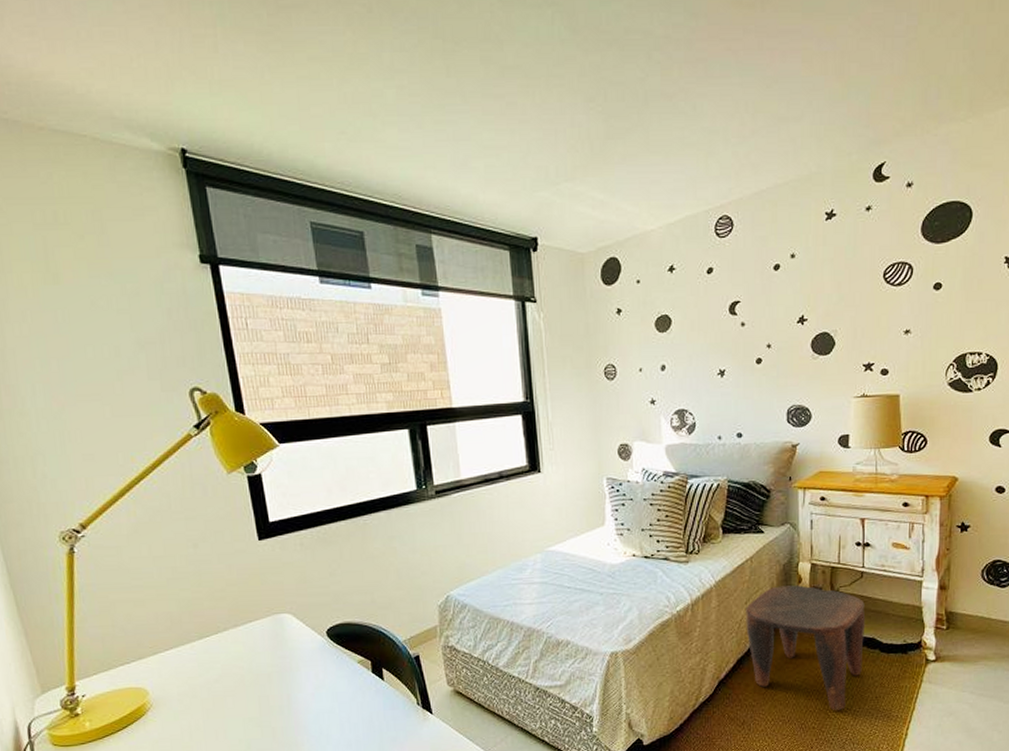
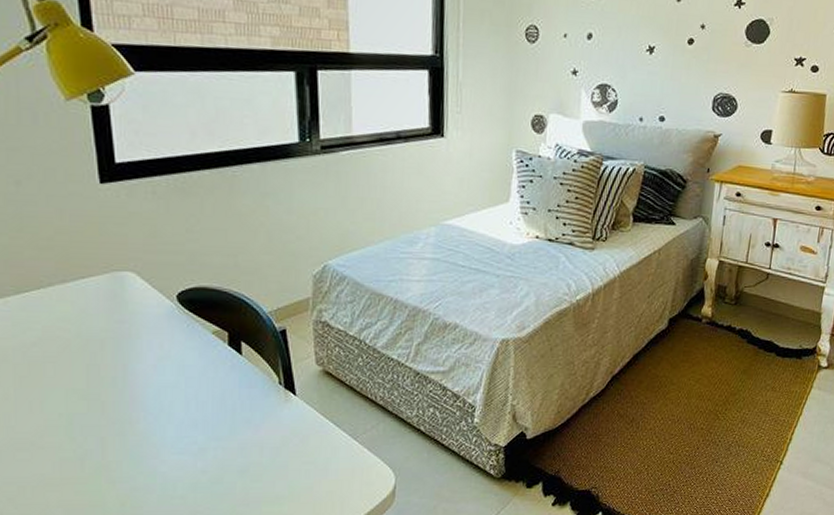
stool: present [746,585,866,710] -> none [645,281,767,412]

